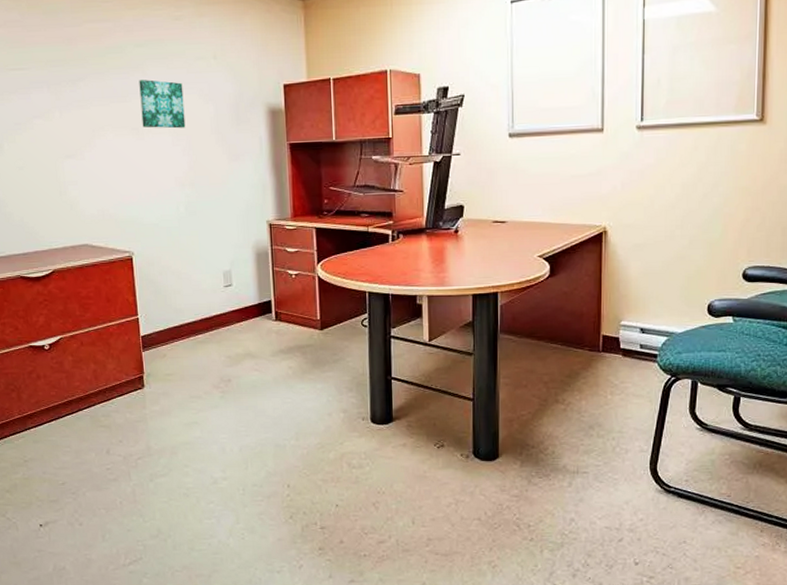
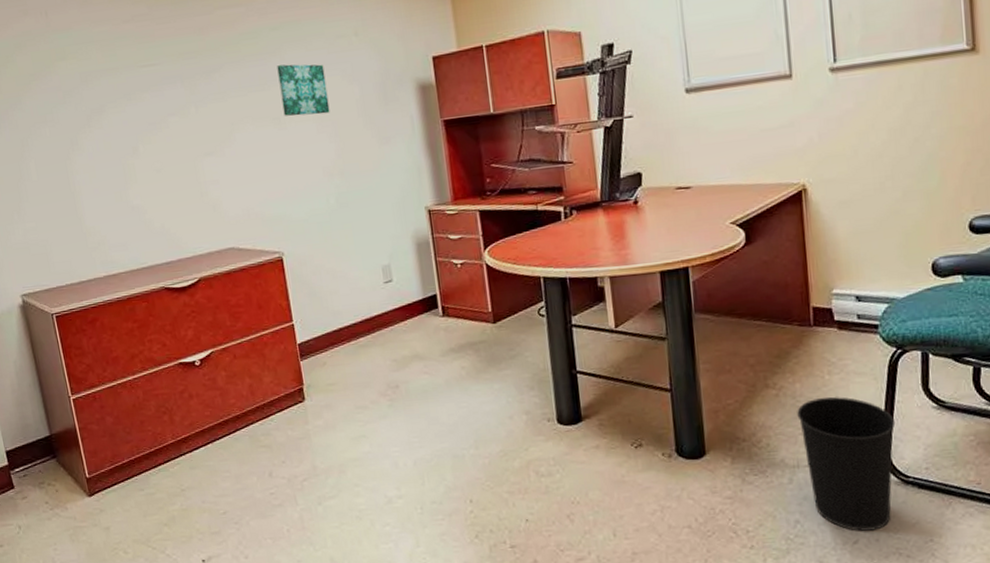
wastebasket: none [581,415,664,531] -> present [797,397,896,531]

